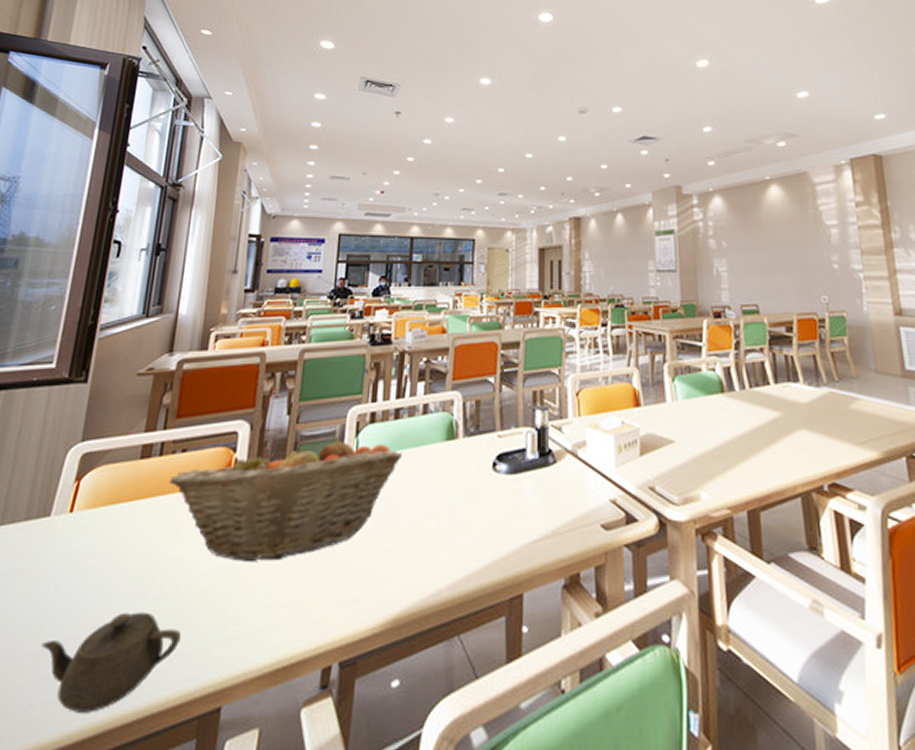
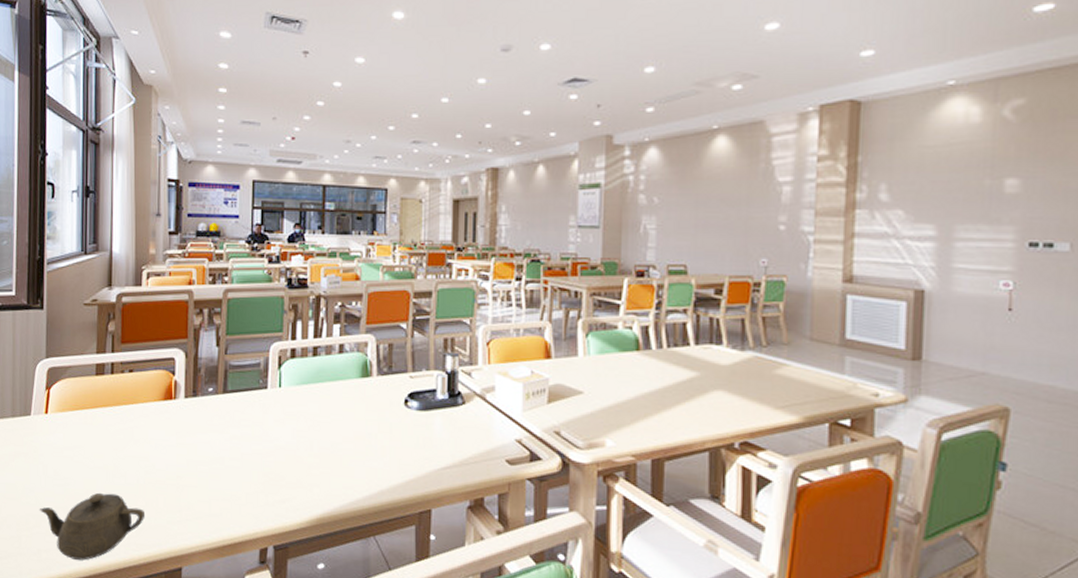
fruit basket: present [169,439,402,561] -> none [121,368,321,465]

